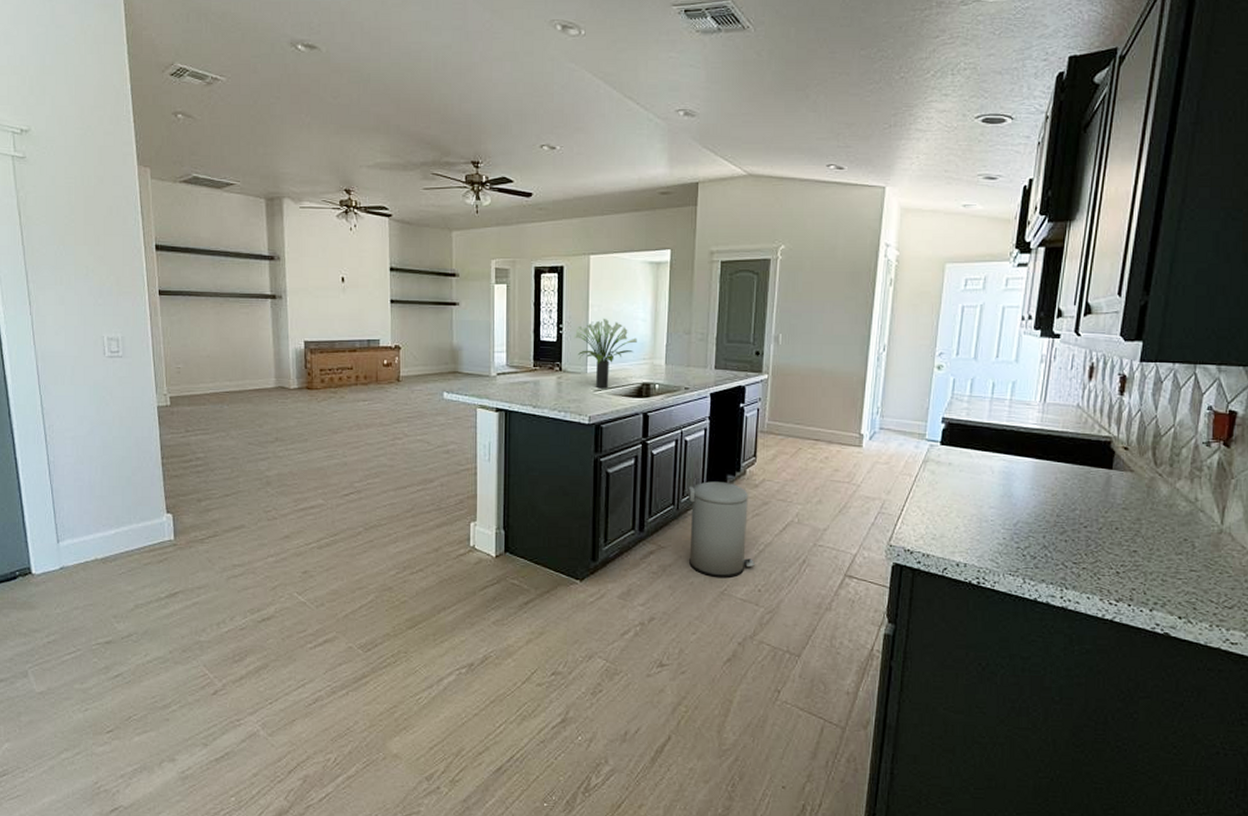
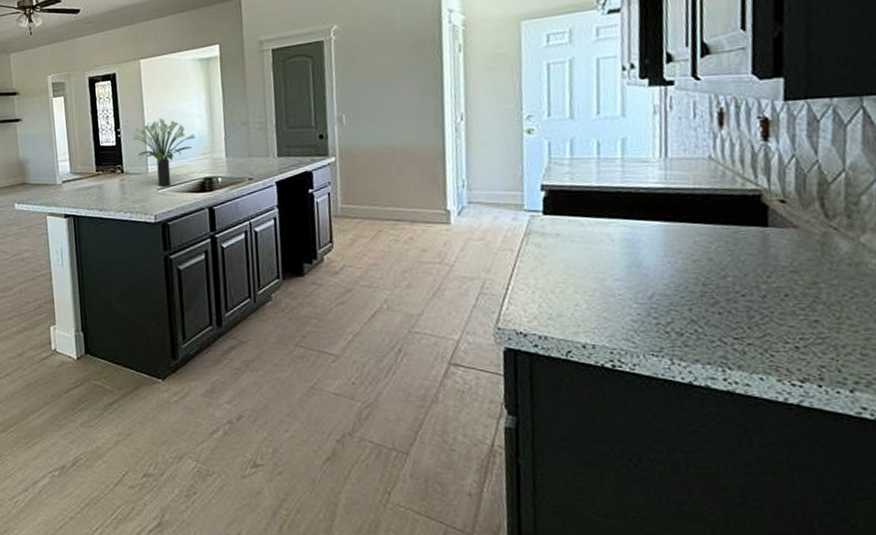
pedal bin: present [688,481,755,579] -> none [263,271,345,372]

